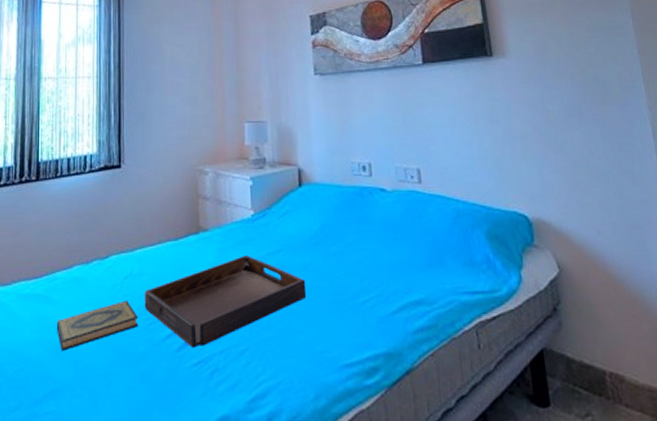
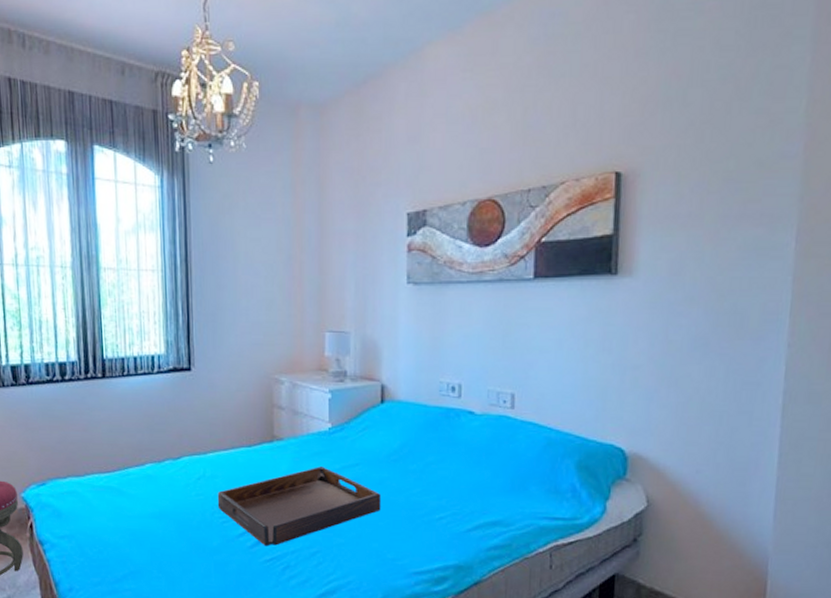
hardback book: present [56,300,139,351] -> none [131,499,212,539]

